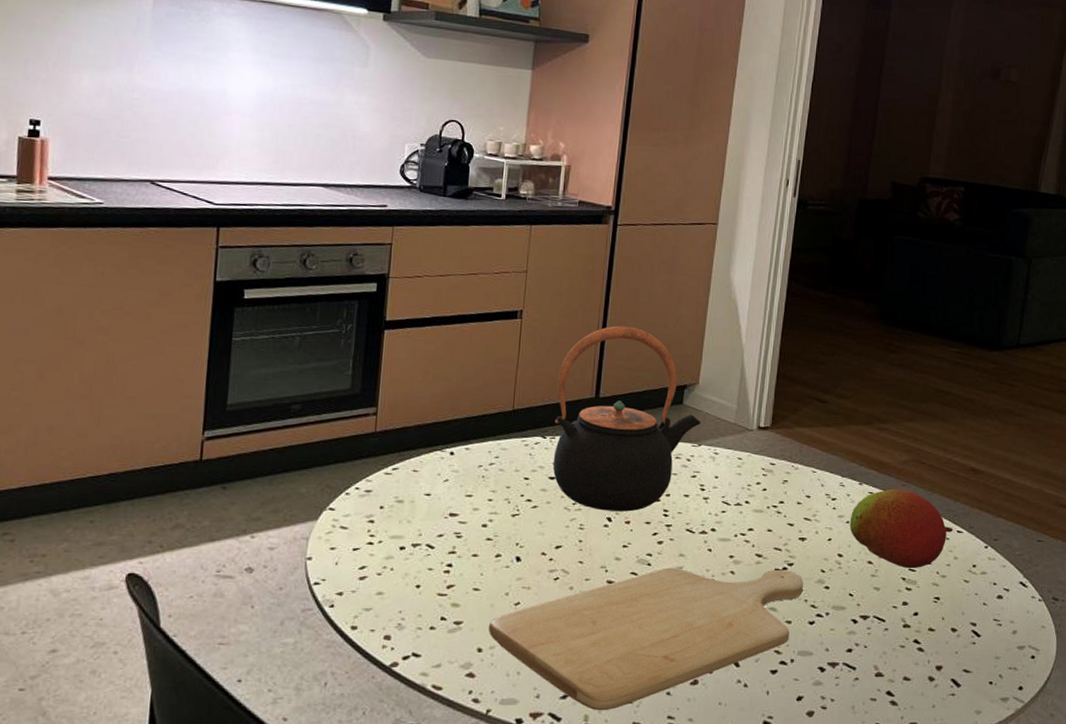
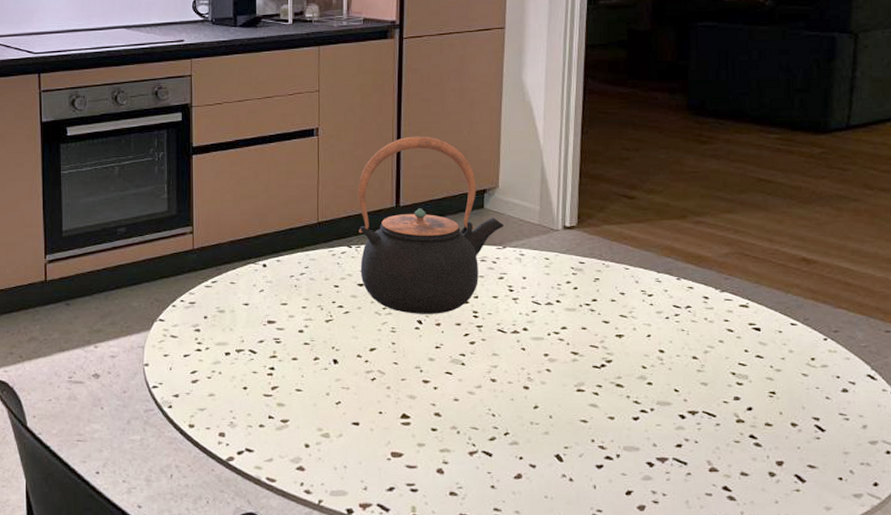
chopping board: present [488,567,803,711] -> none [313,366,624,503]
fruit: present [849,488,953,569] -> none [669,282,786,363]

